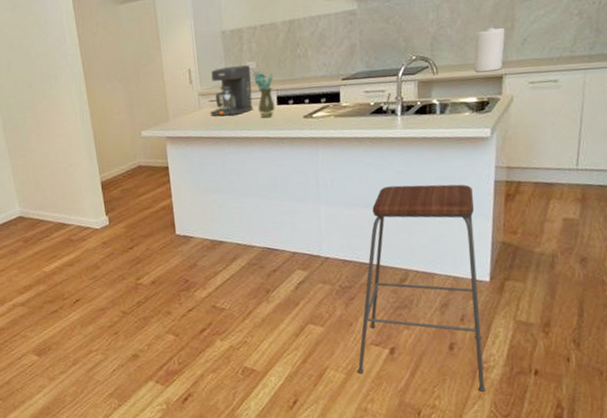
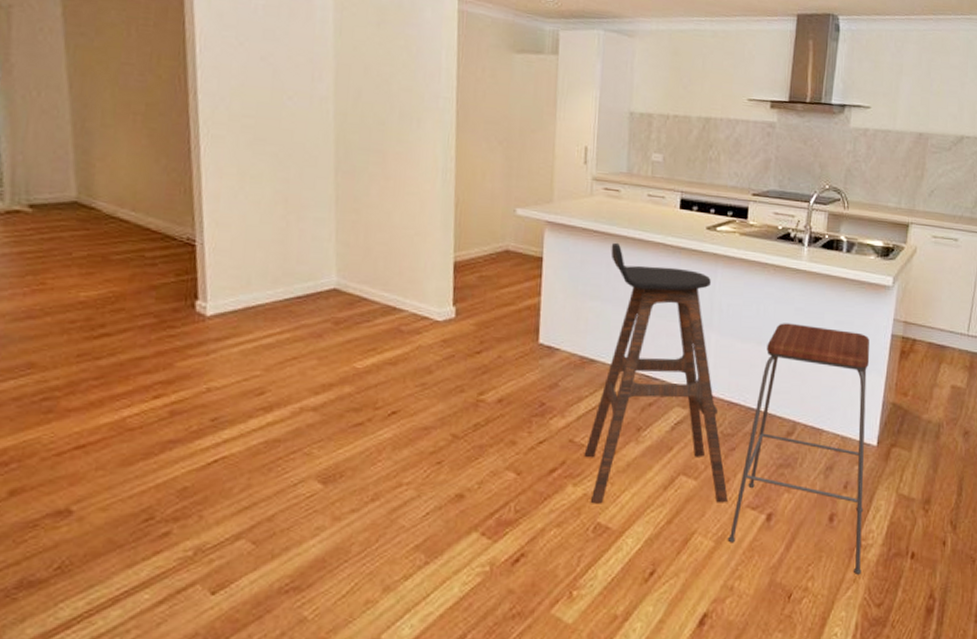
coffee maker: present [210,65,253,116] -> none [602,153,656,211]
bar stool: none [222,143,353,353] -> present [584,242,728,504]
vase: present [252,70,275,119] -> none [657,164,680,222]
paper towel holder: present [473,27,505,73] -> none [883,171,915,218]

